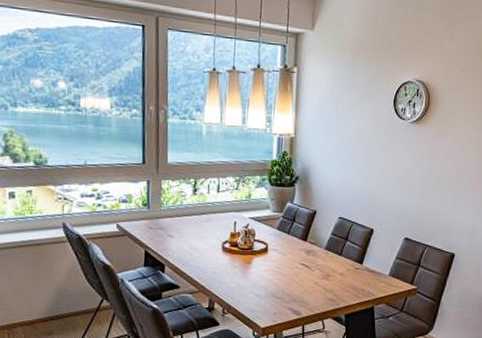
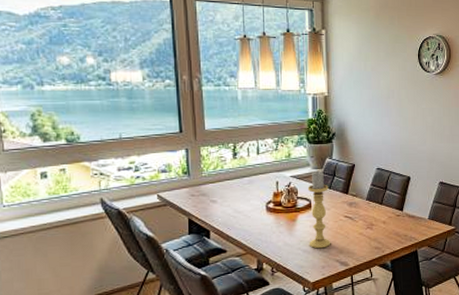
candle holder: none [262,214,287,295] -> present [307,170,331,249]

